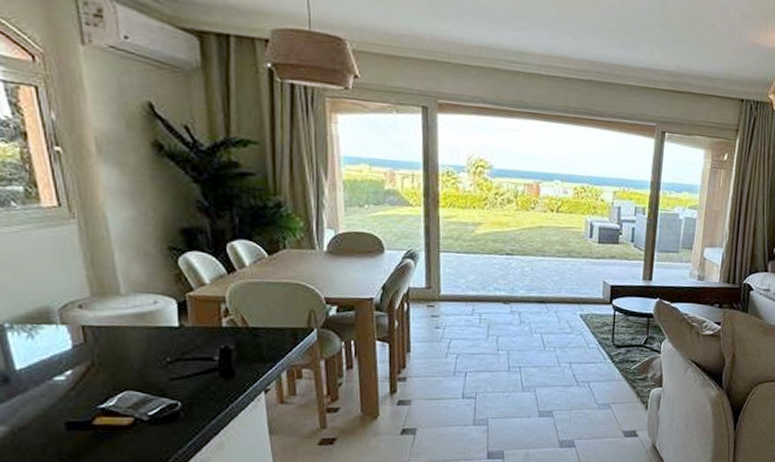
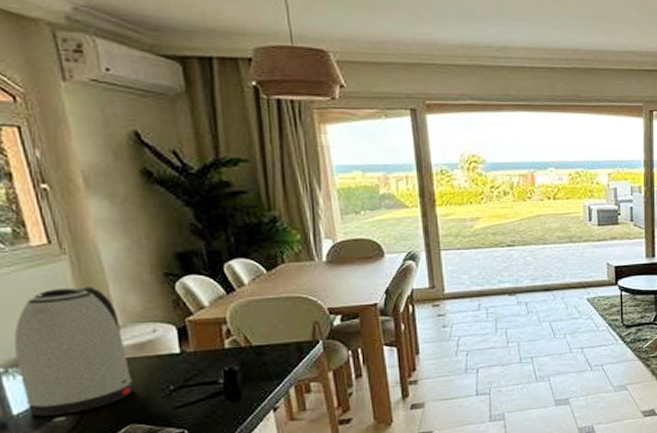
kettle: none [20,251,132,375] -> present [13,287,134,417]

